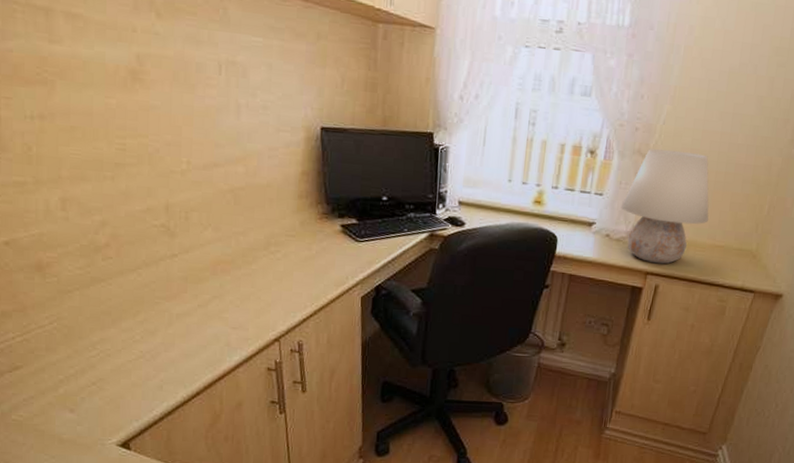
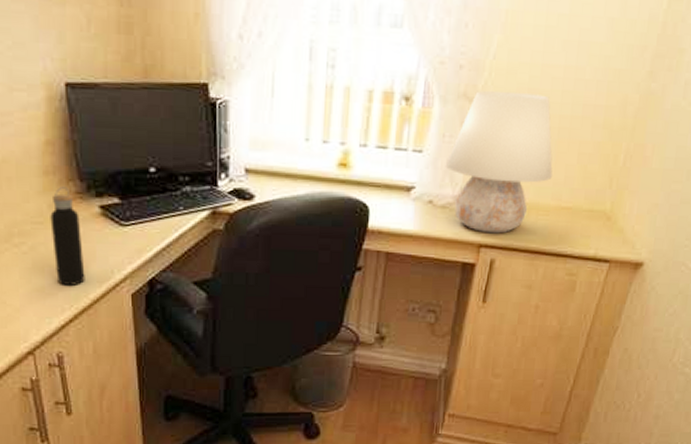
water bottle: none [300,208,326,287] -> present [50,187,85,285]

